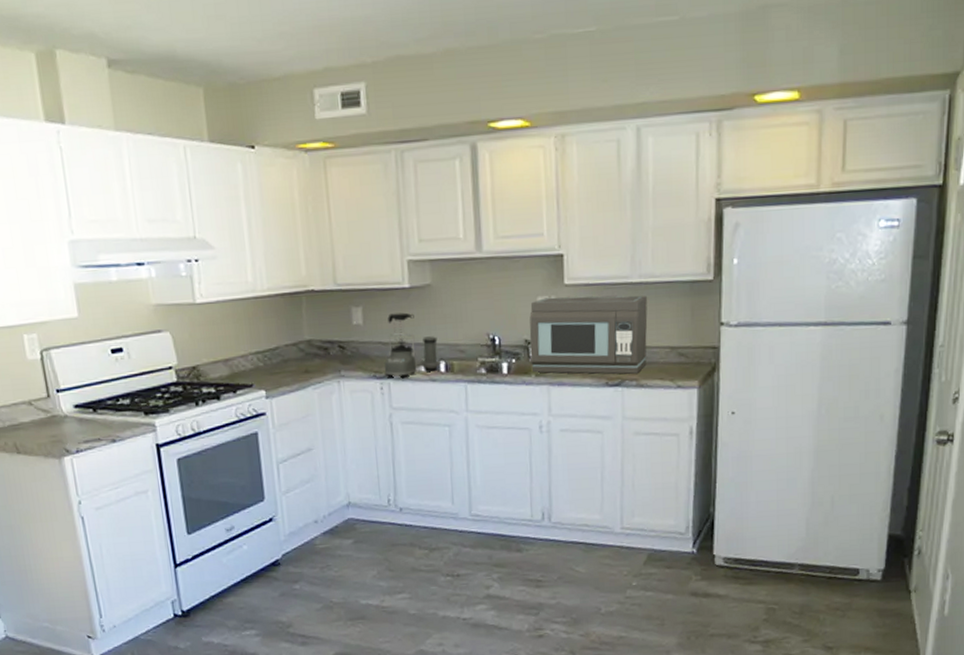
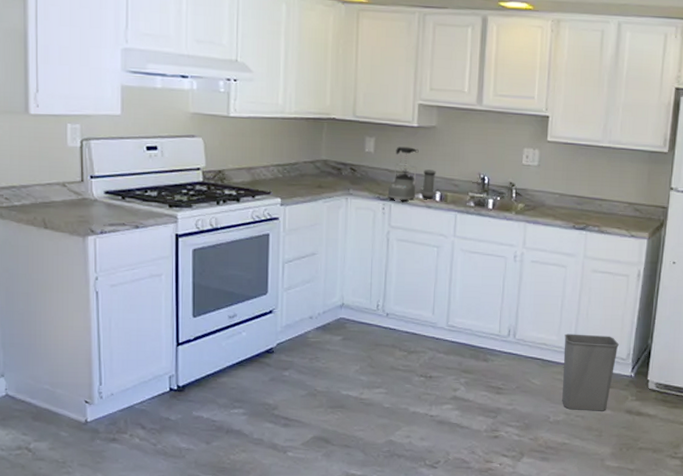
microwave: present [529,296,648,375] -> none [512,149,613,222]
trash can: none [609,508,675,598] -> present [562,333,619,411]

